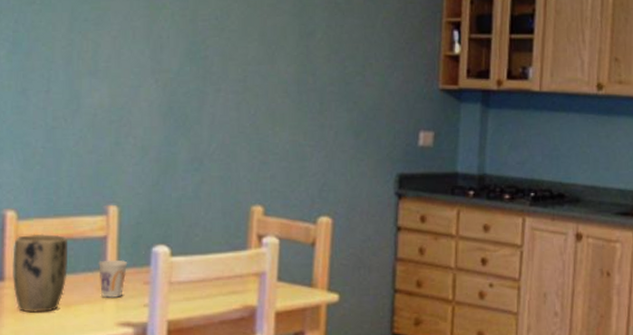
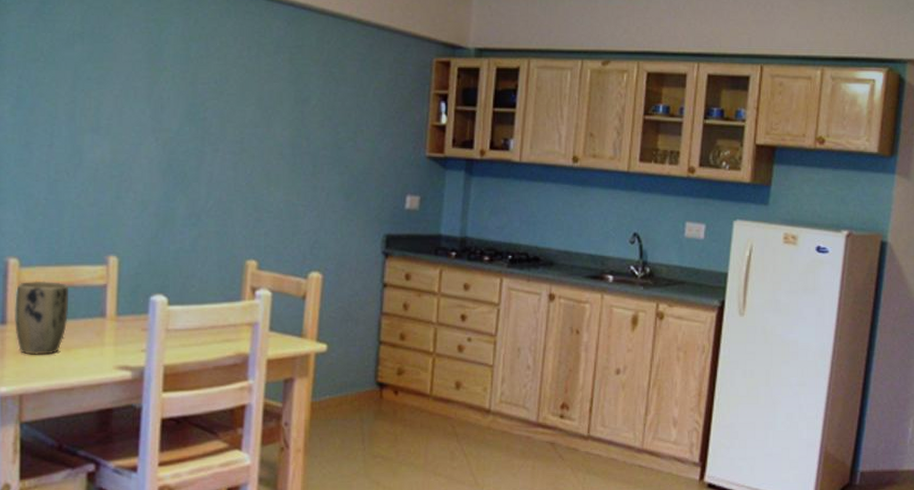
cup: present [98,259,128,299] -> none [98,307,127,344]

